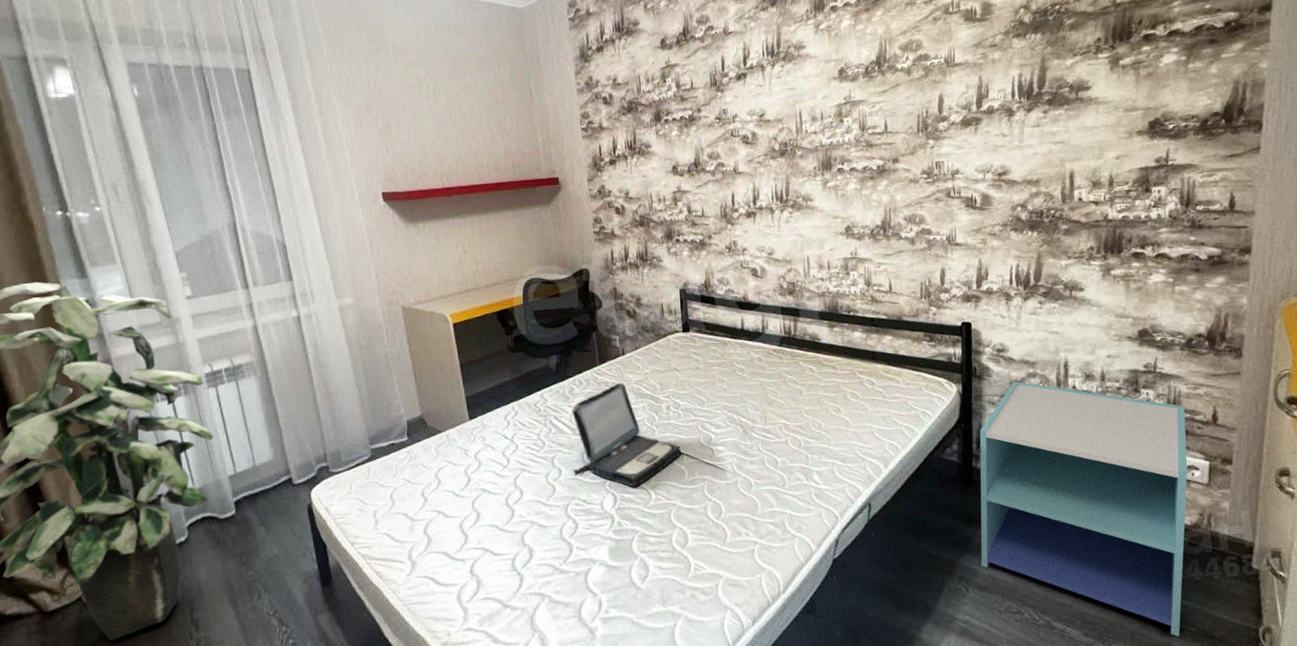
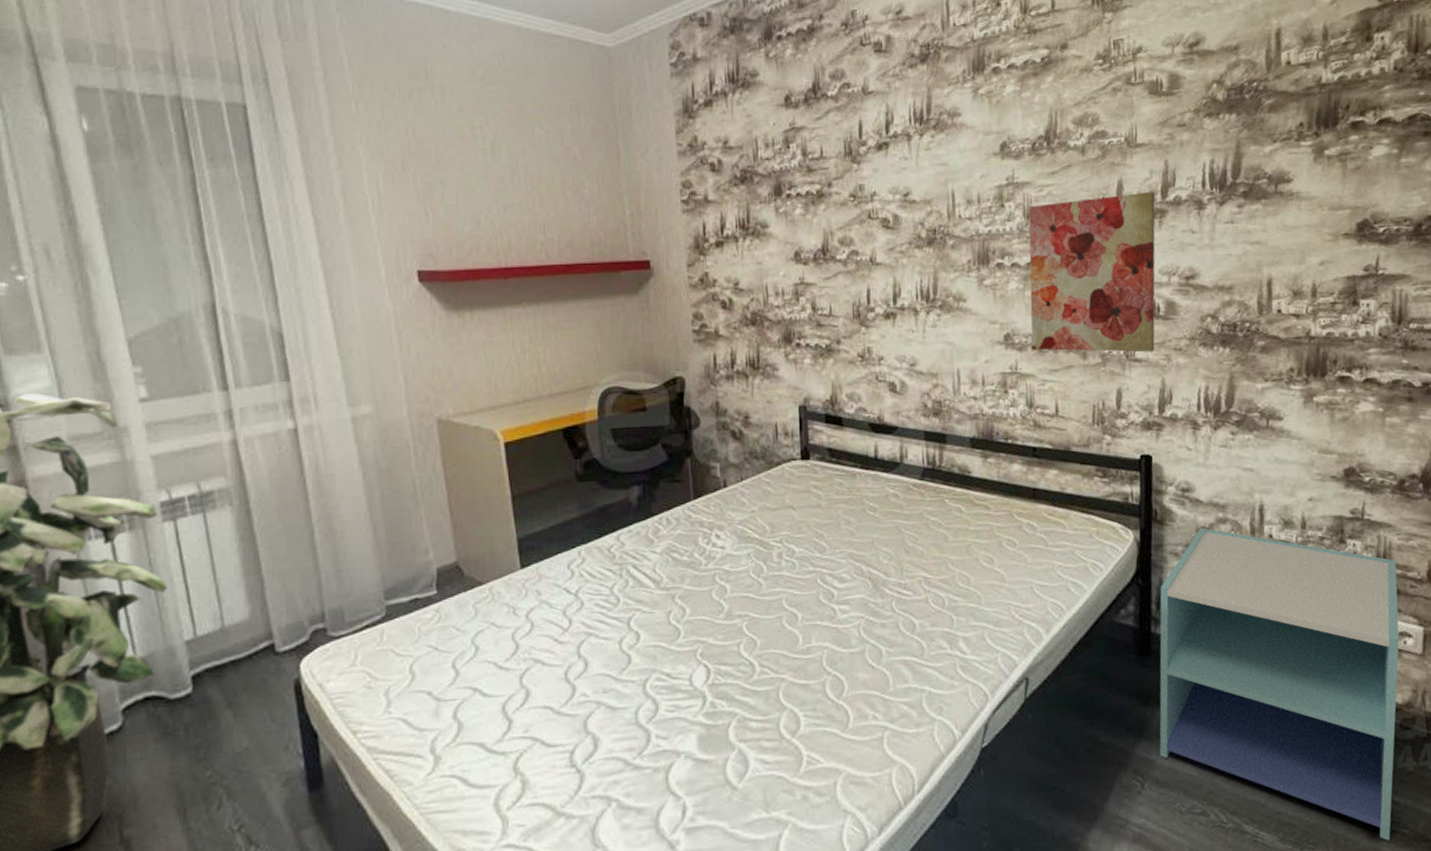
laptop: present [571,382,681,487] -> none [655,522,795,657]
wall art: none [863,103,973,239] -> present [1028,191,1155,353]

